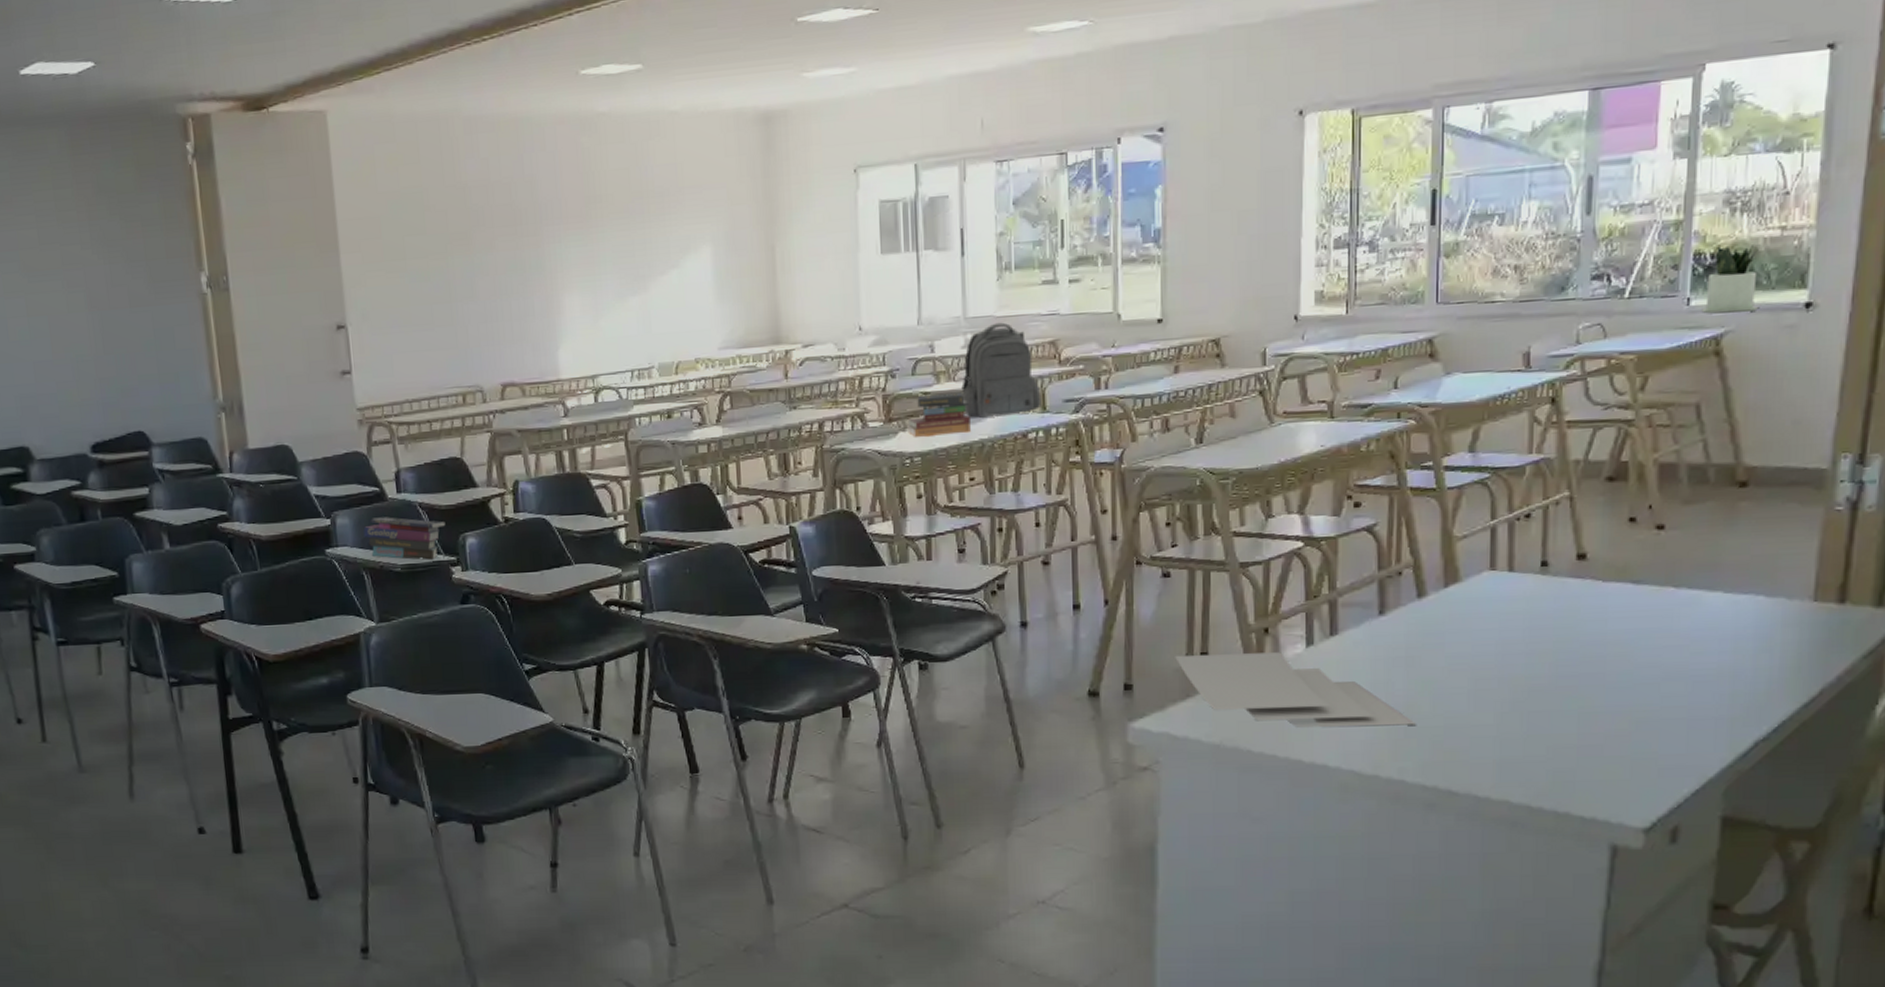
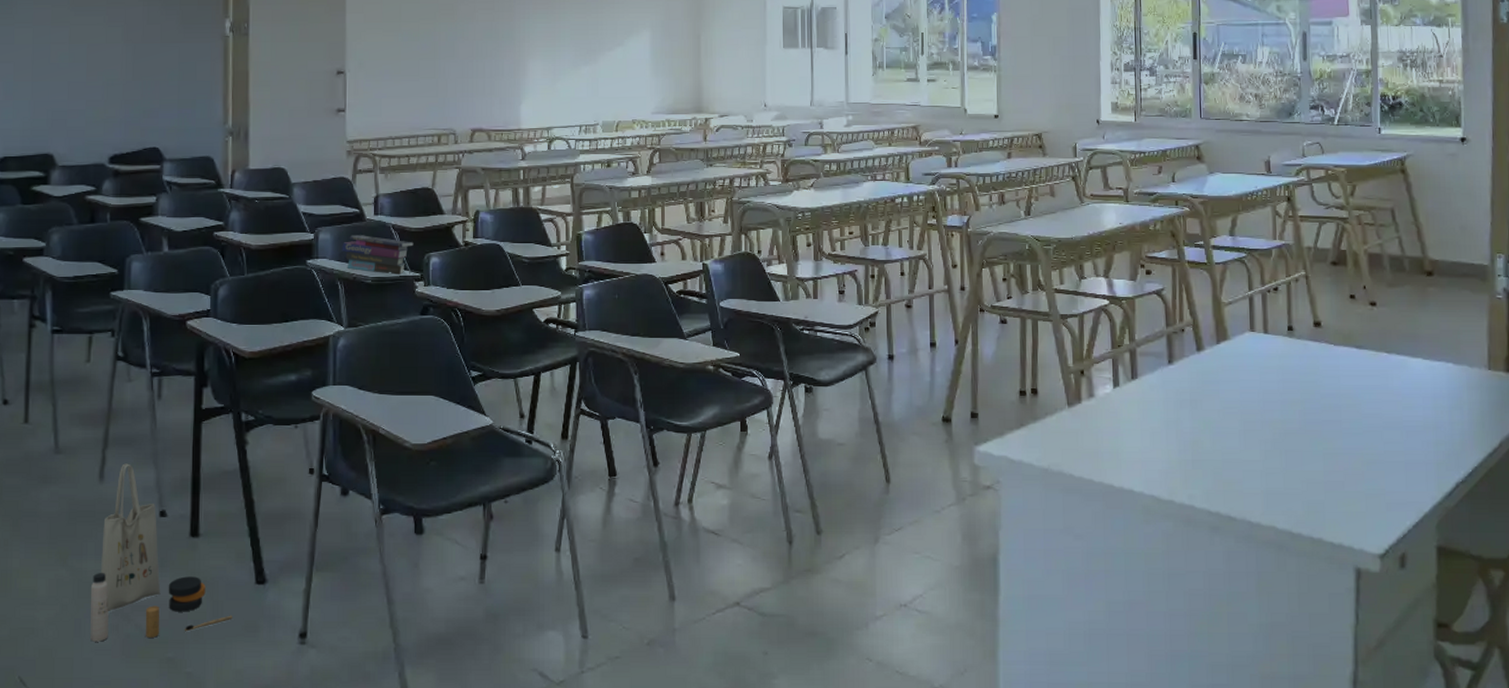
tote bag: none [136,780,288,962] -> present [90,463,233,642]
books: present [907,392,971,437] -> none [800,162,850,196]
backpack: present [961,322,1041,418] -> none [844,108,906,183]
papers: present [1175,652,1416,729] -> none [1011,390,1200,458]
planter: present [1701,243,1759,315] -> none [1389,91,1428,142]

